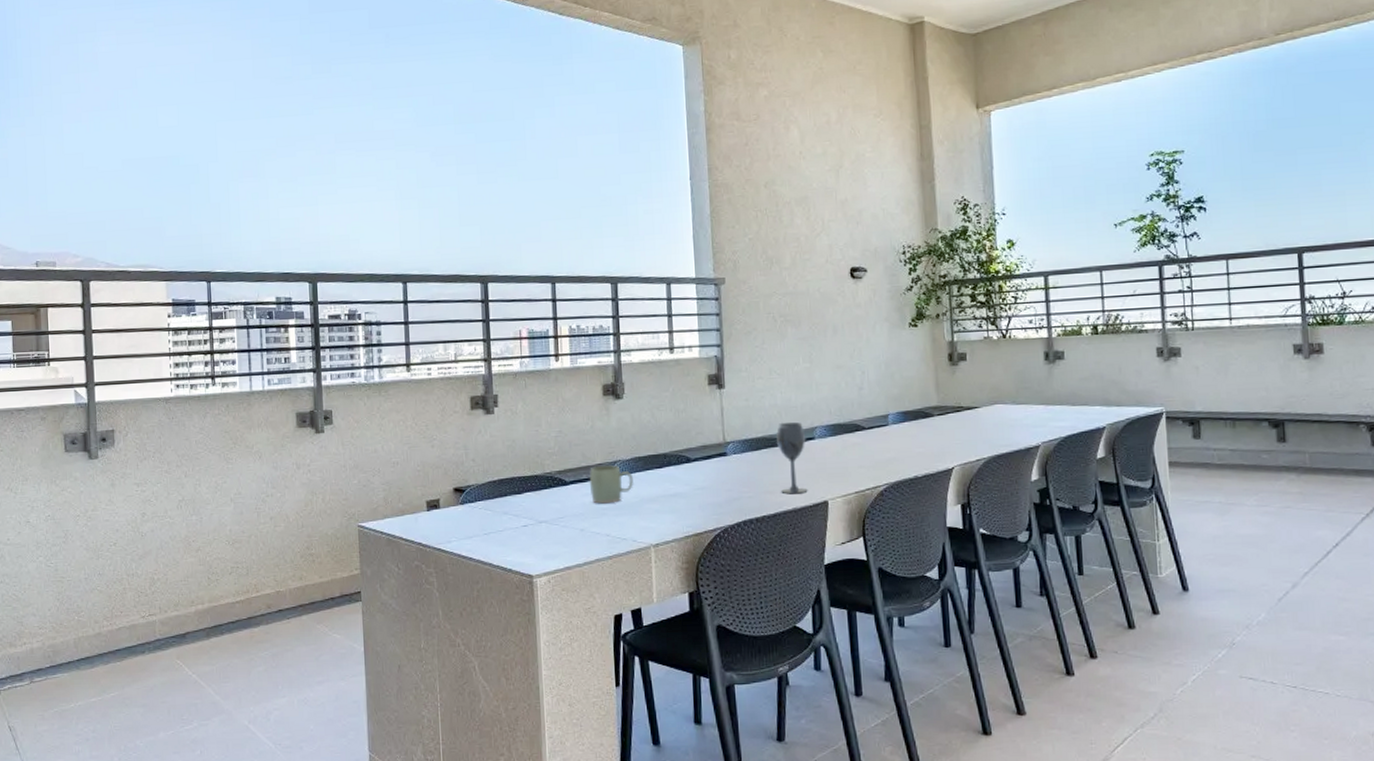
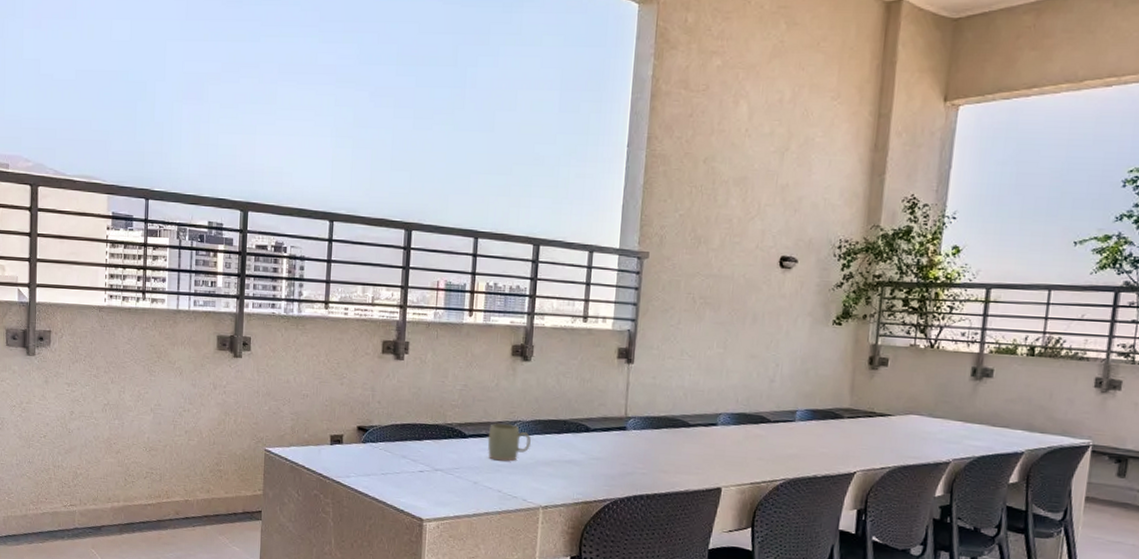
wine glass: present [776,422,808,494] -> none [676,405,708,477]

